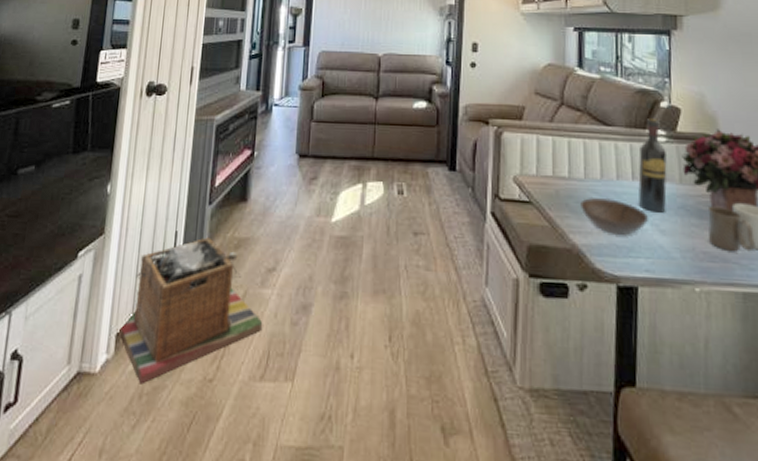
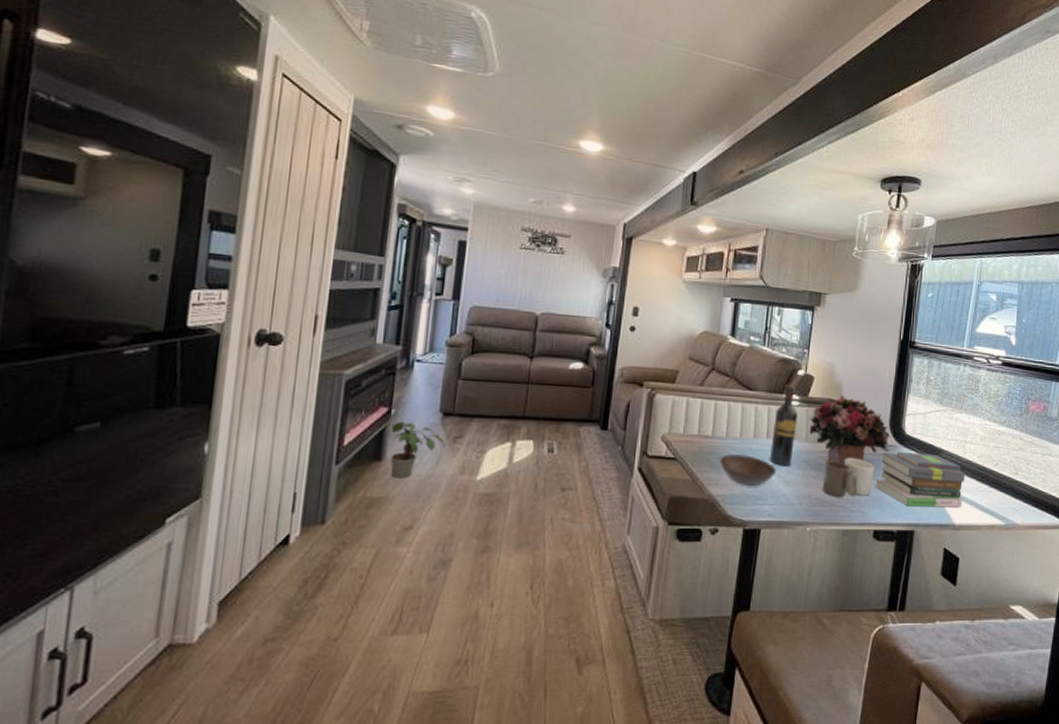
laundry basket: present [117,237,263,385] -> none [219,498,397,650]
potted plant: none [254,164,302,219] -> present [390,422,445,479]

